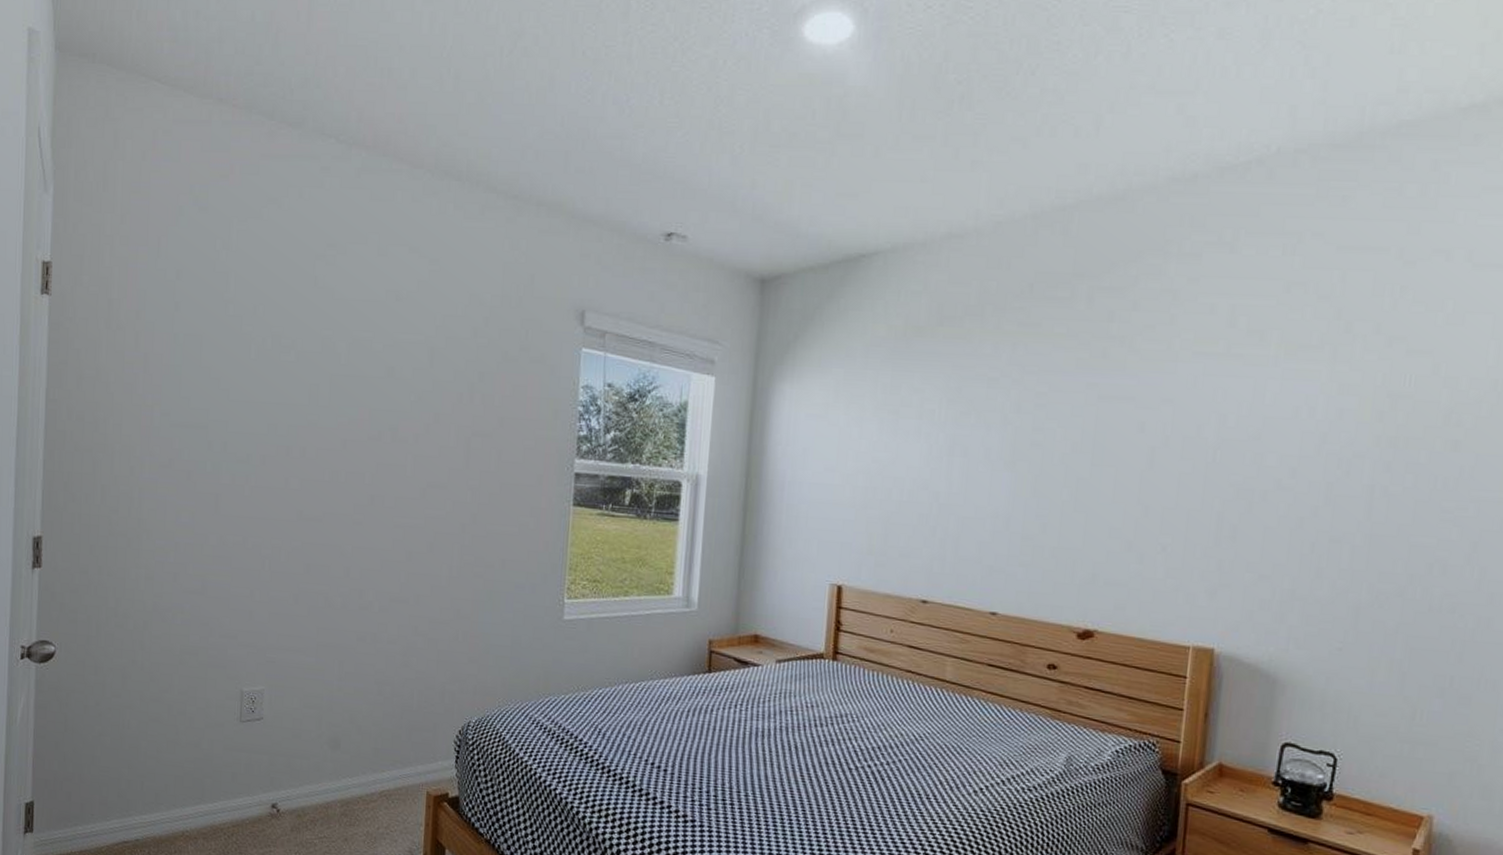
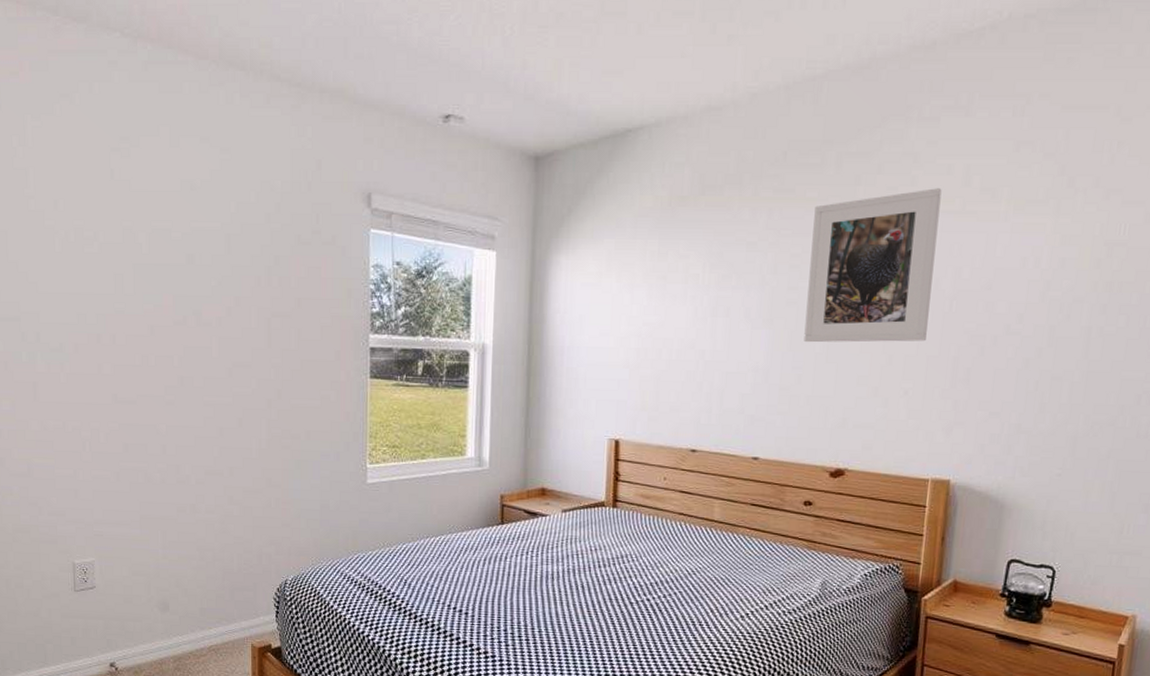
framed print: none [1049,328,1204,493] -> present [804,188,942,343]

